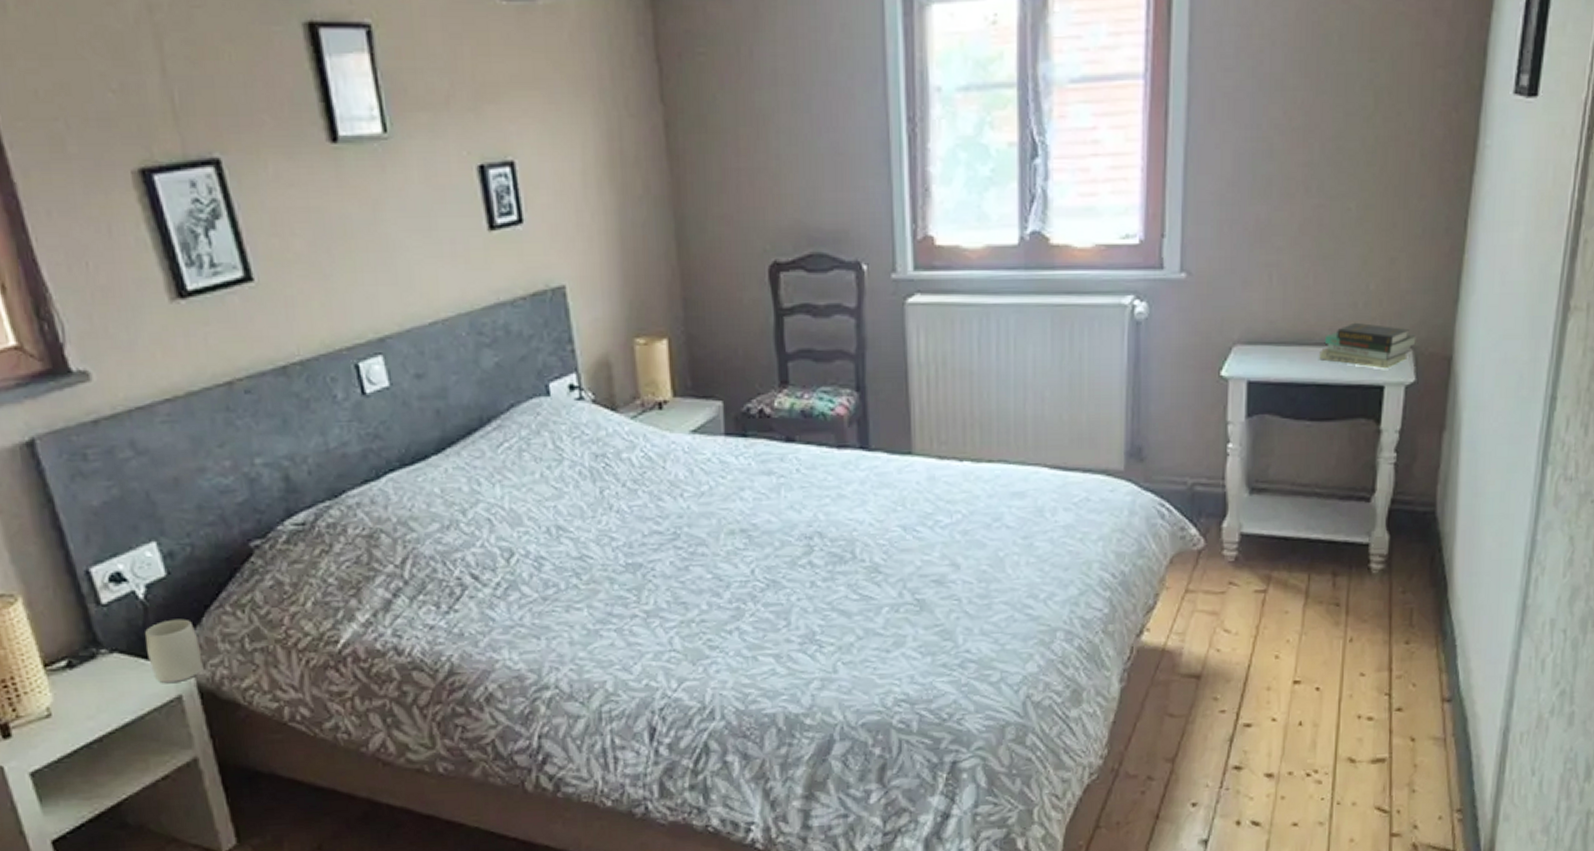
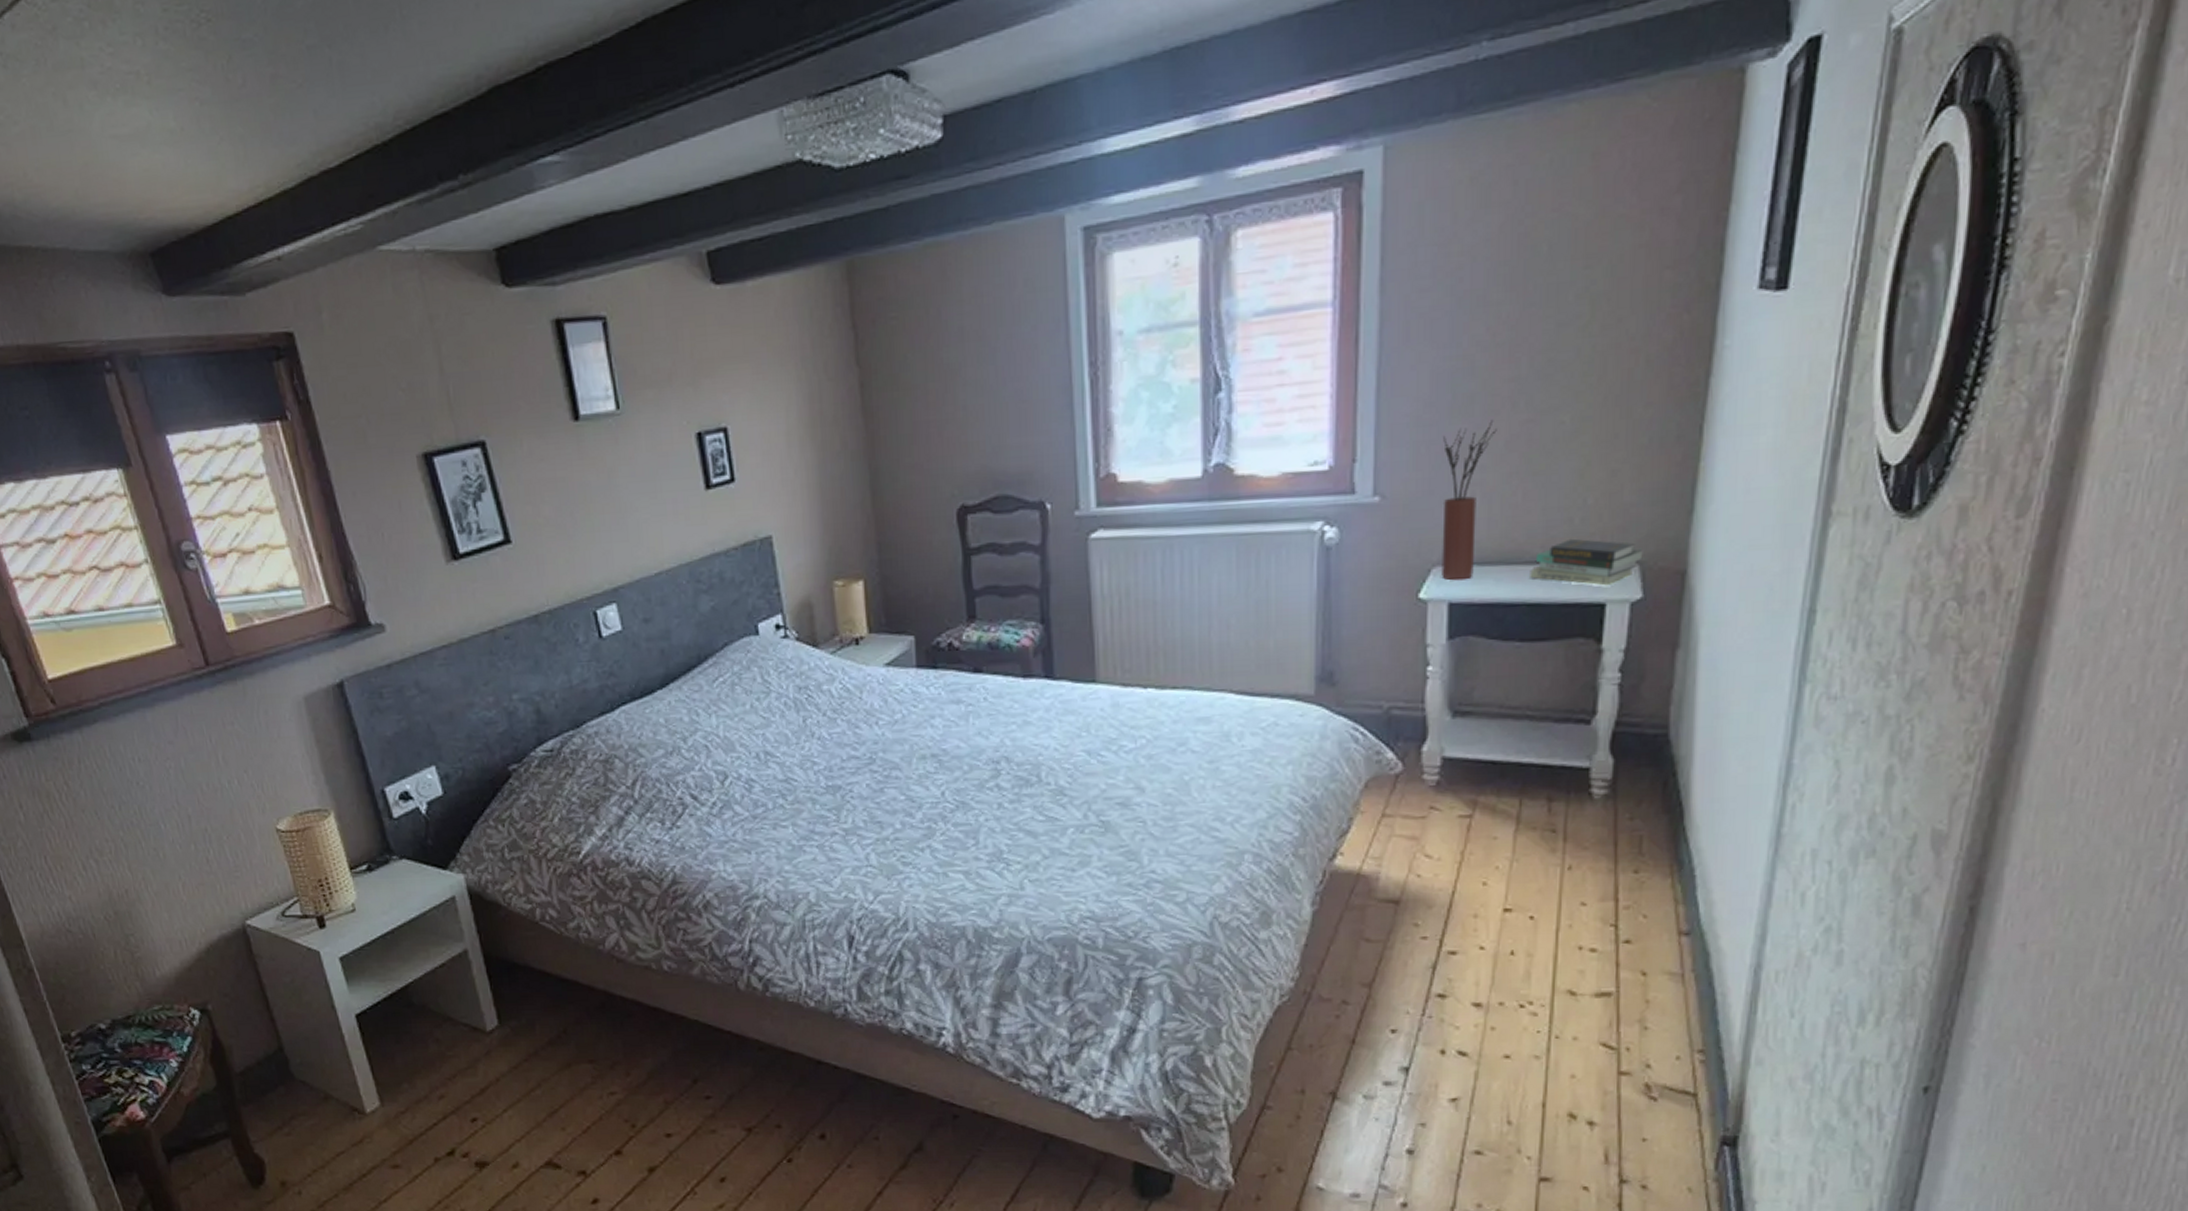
mug: present [144,618,204,683] -> none [426,831,472,885]
vase: none [1241,202,1292,360] -> present [1442,419,1497,581]

